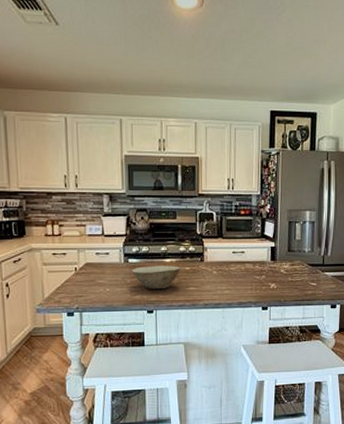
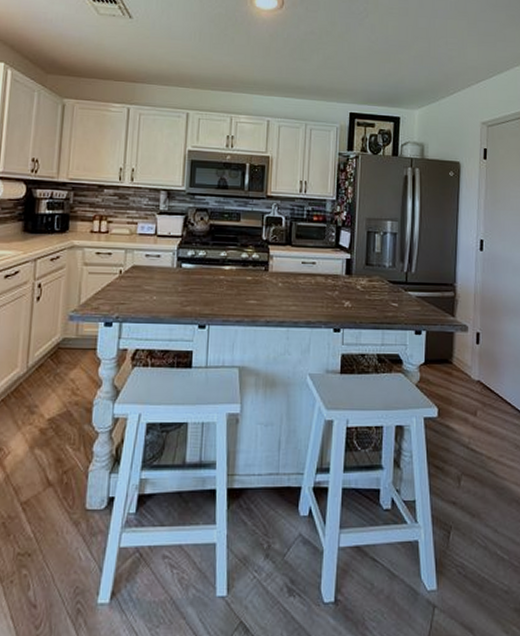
bowl: present [132,265,181,289] -> none [185,273,241,300]

